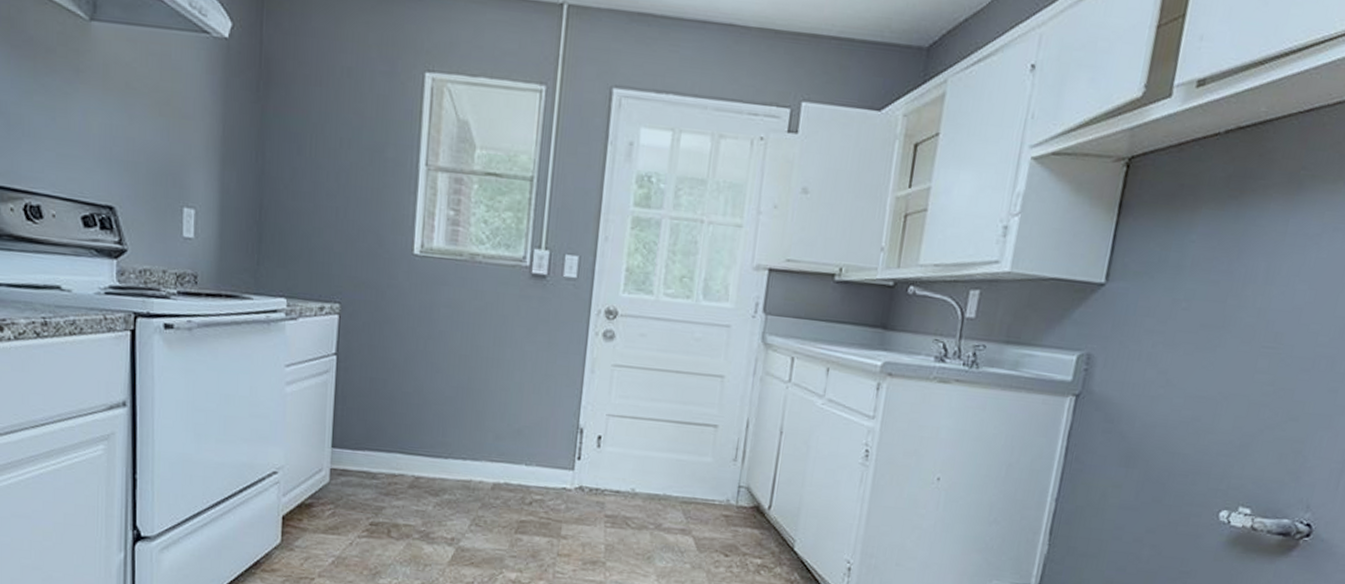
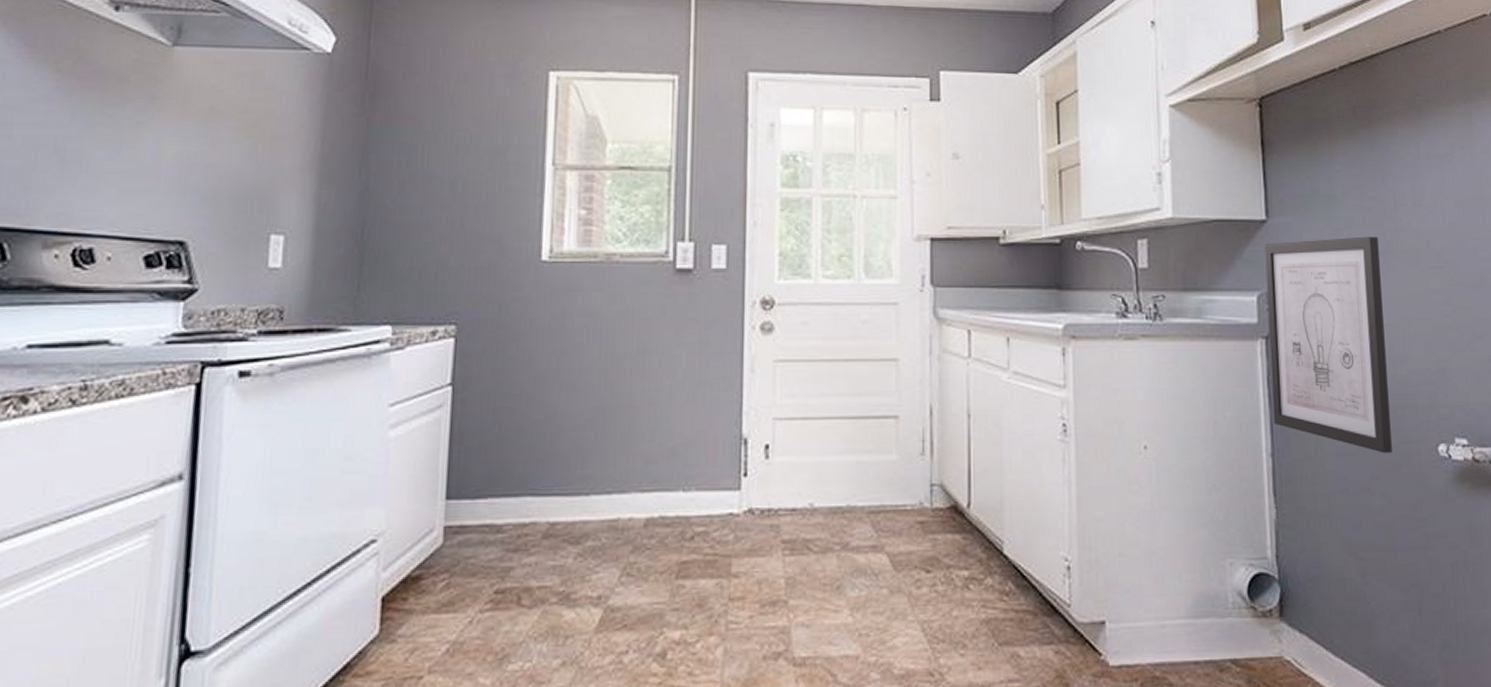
wall art: none [1065,307,1217,513] -> present [1264,236,1392,454]

